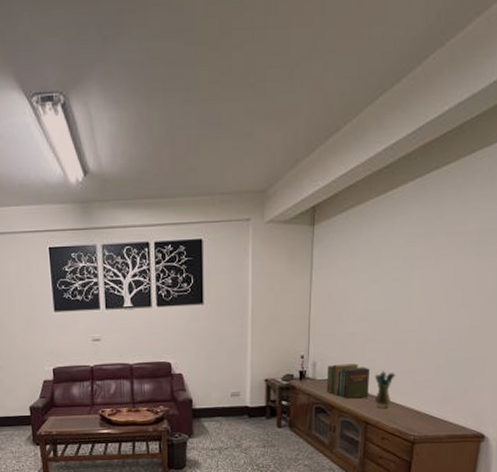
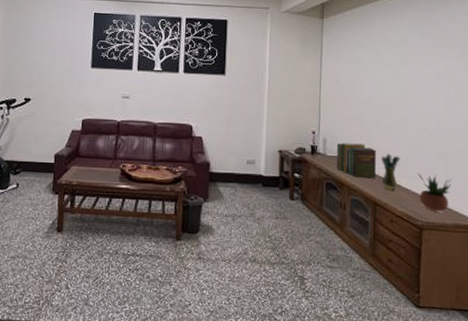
potted plant: none [413,388,450,425] -> present [418,173,452,212]

